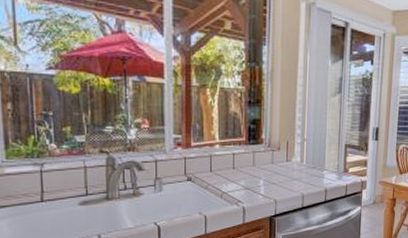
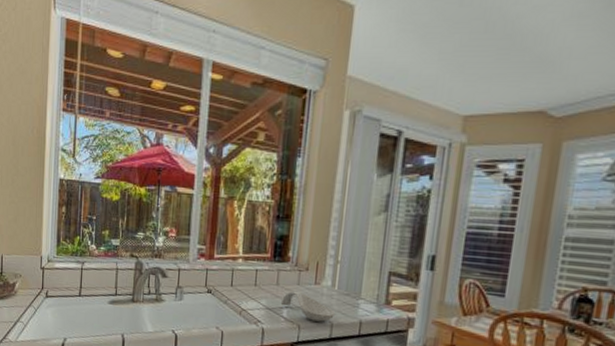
spoon rest: none [258,169,306,194] -> present [280,291,336,322]

